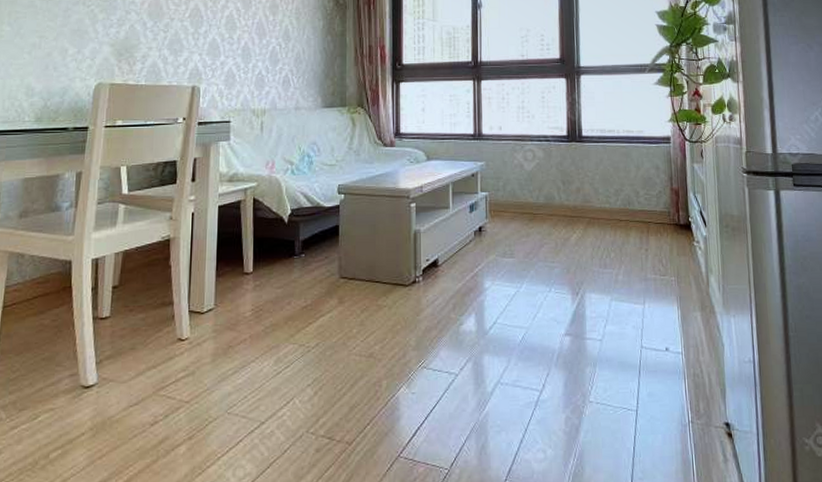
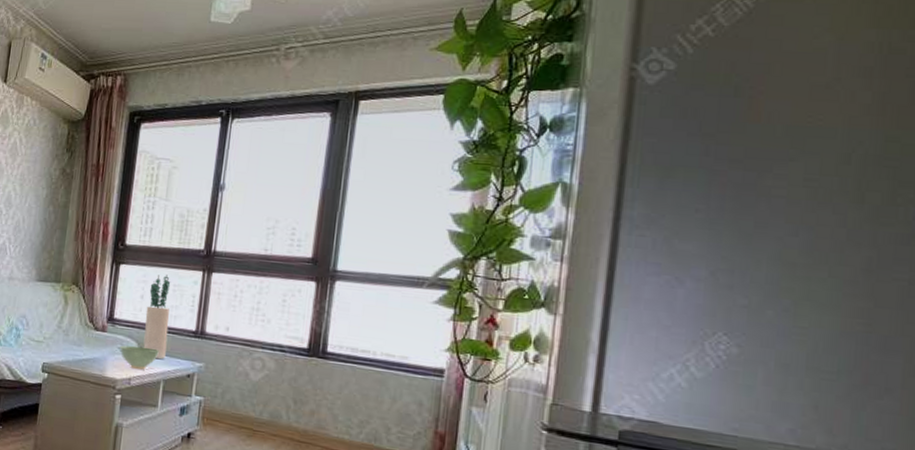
bowl: none [409,155,444,176] -> present [120,345,159,370]
vase: none [428,87,451,165] -> present [143,274,171,360]

